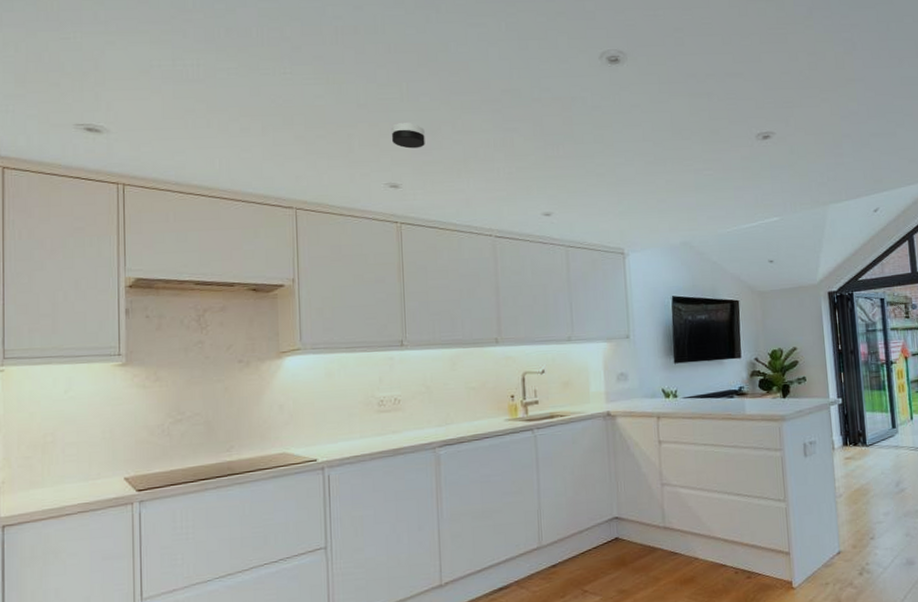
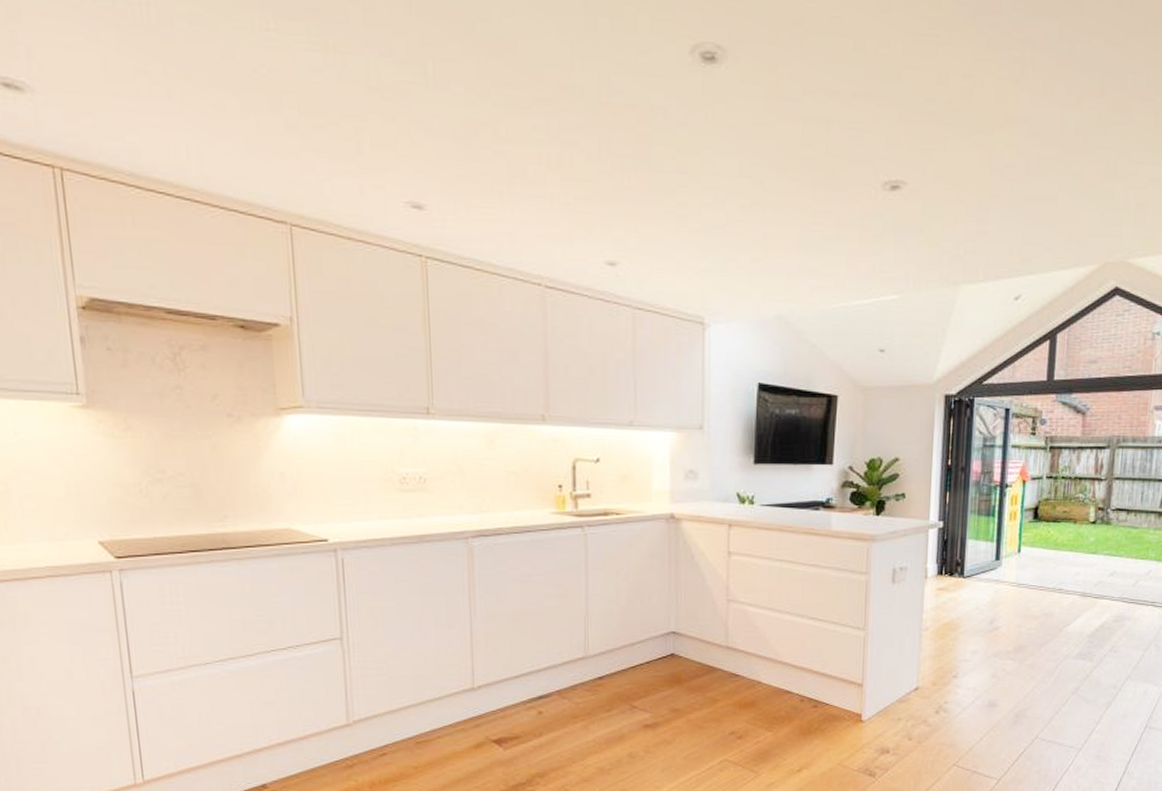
smoke detector: present [391,123,425,149] -> none [412,119,458,157]

